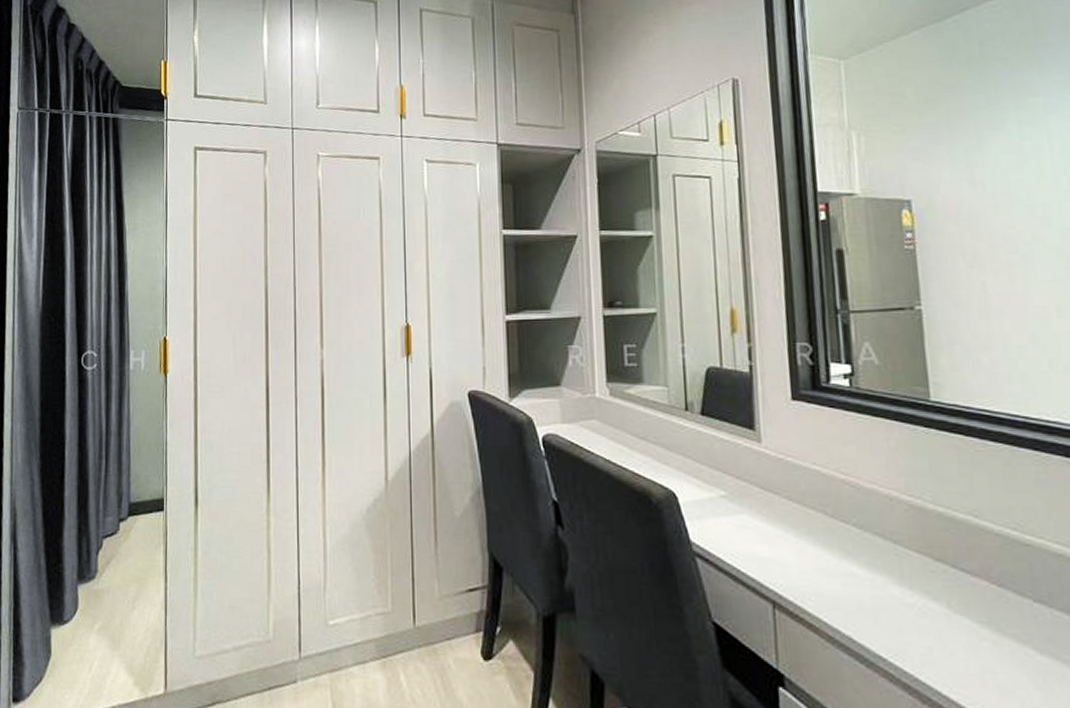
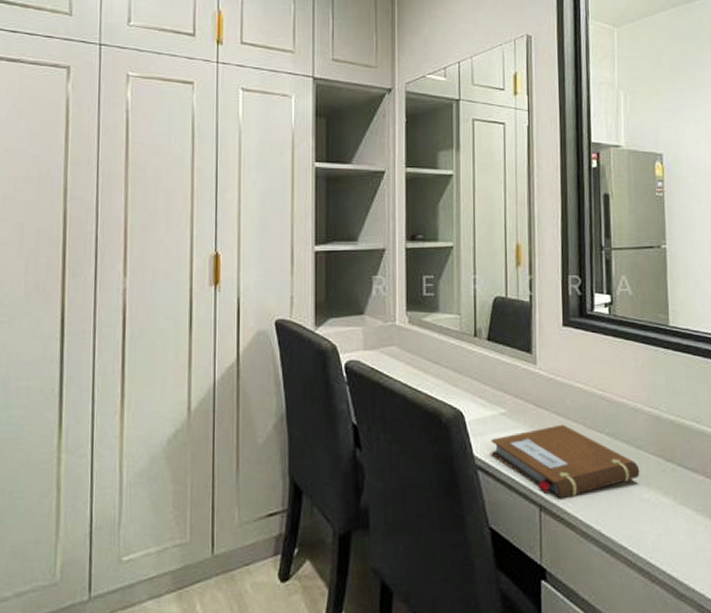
notebook: none [710,511,900,596] -> present [491,424,640,499]

